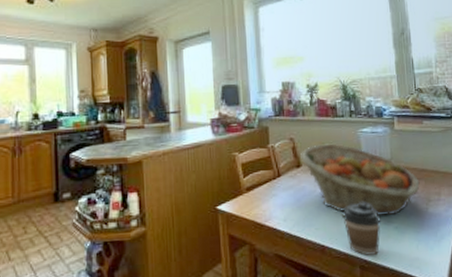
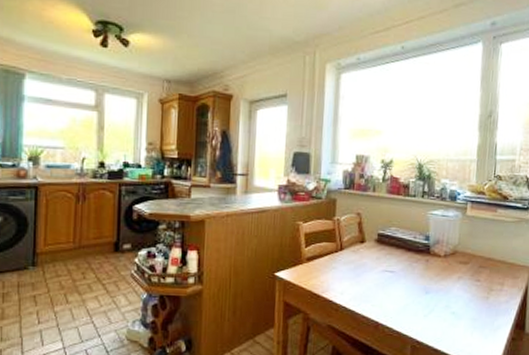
fruit basket: present [300,143,420,216] -> none [366,222,485,300]
coffee cup: present [342,203,381,255] -> none [400,285,439,337]

